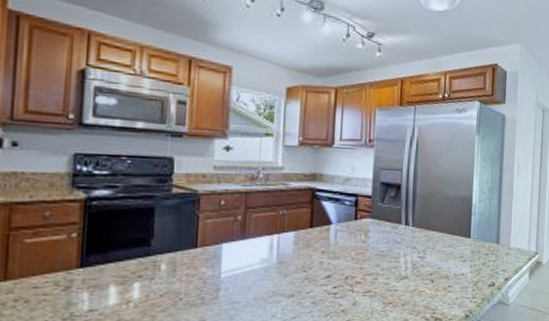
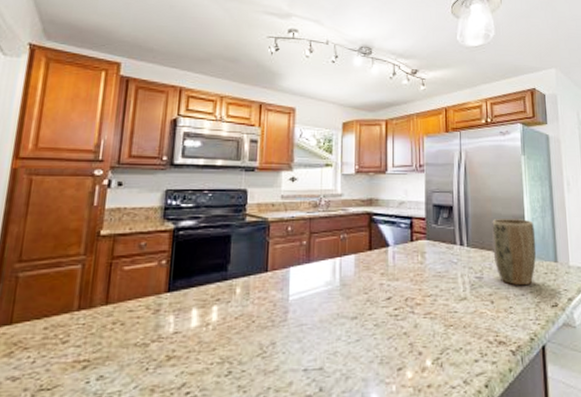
plant pot: none [437,199,481,266] -> present [492,219,536,286]

